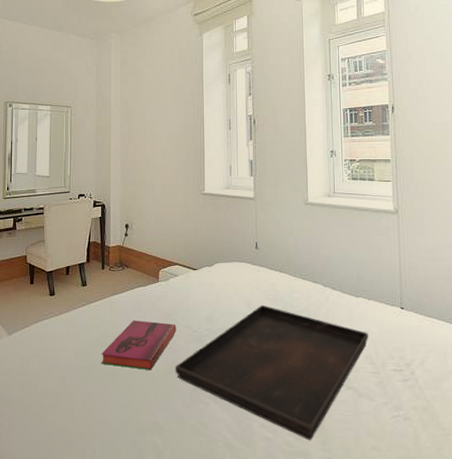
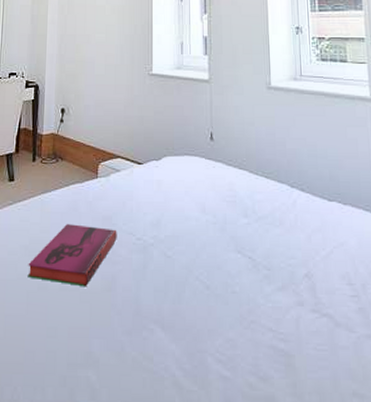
serving tray: present [174,304,369,441] -> none [114,208,345,382]

